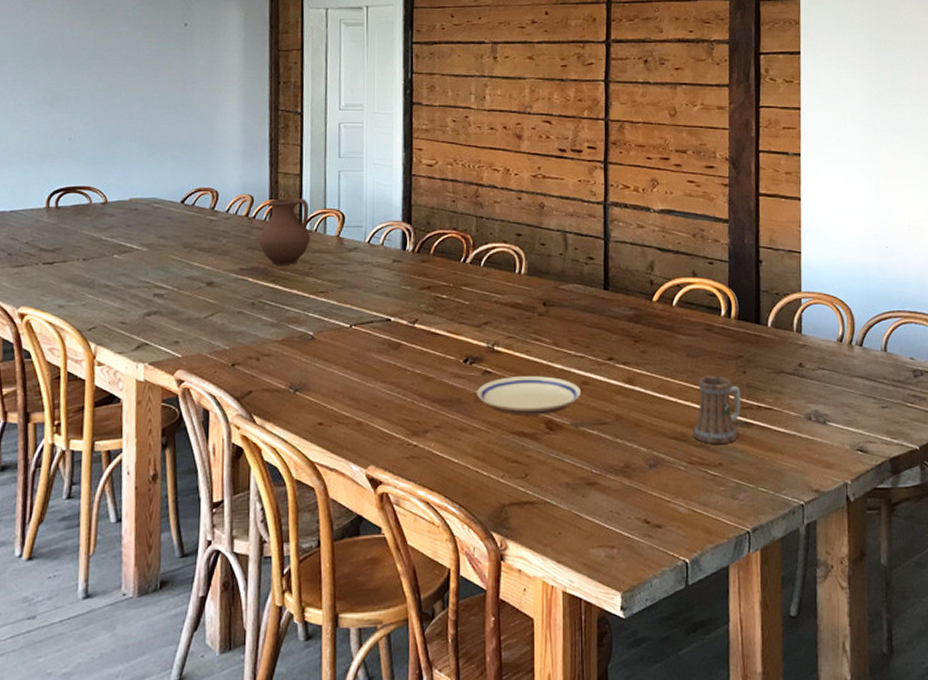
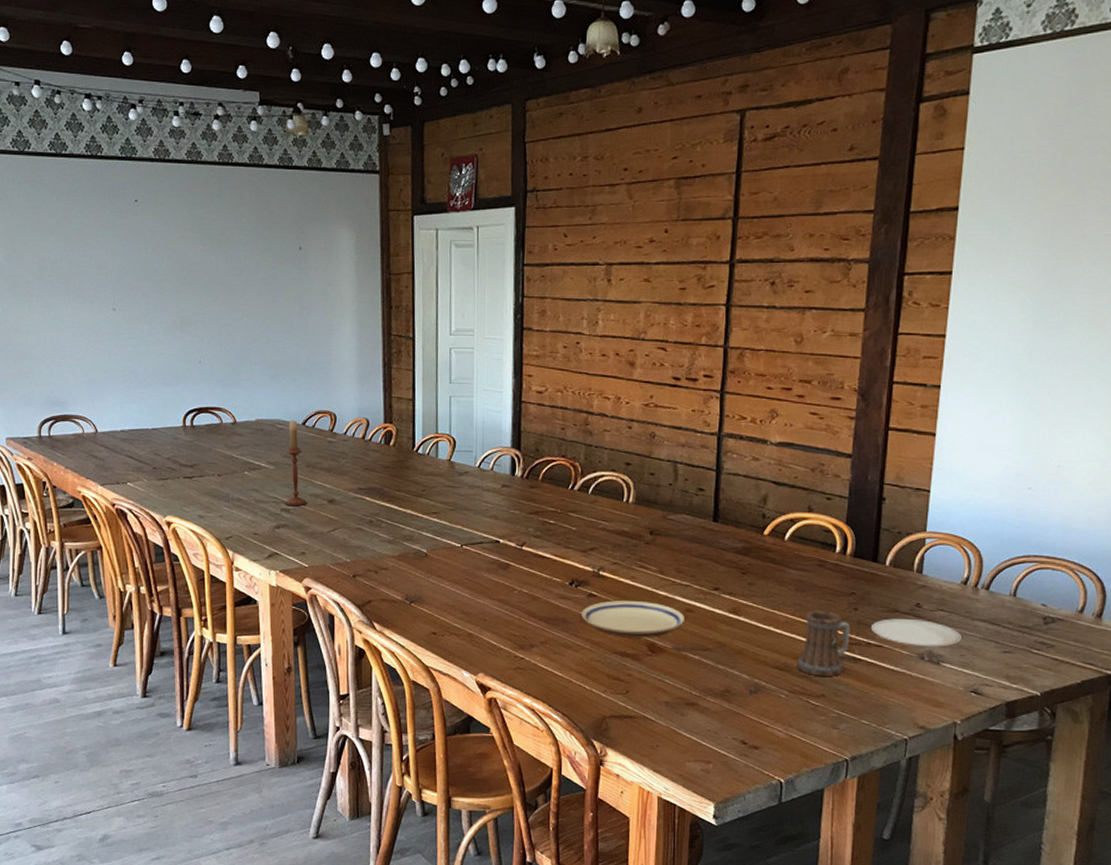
candlestick: none [158,196,184,291] -> present [285,418,308,507]
pitcher: present [259,198,310,265] -> none [375,422,423,486]
plate: none [759,380,843,407] -> present [870,619,961,648]

